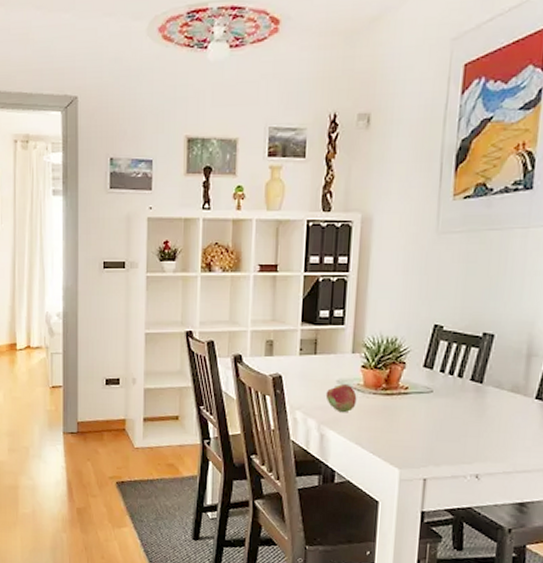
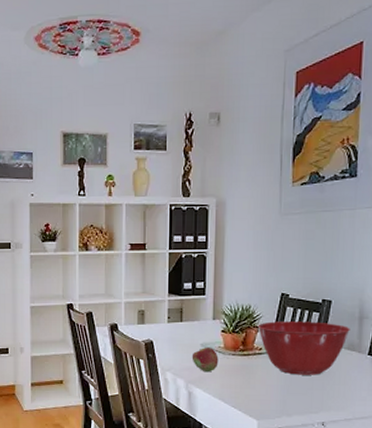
mixing bowl: none [404,357,515,420] -> present [257,321,350,375]

